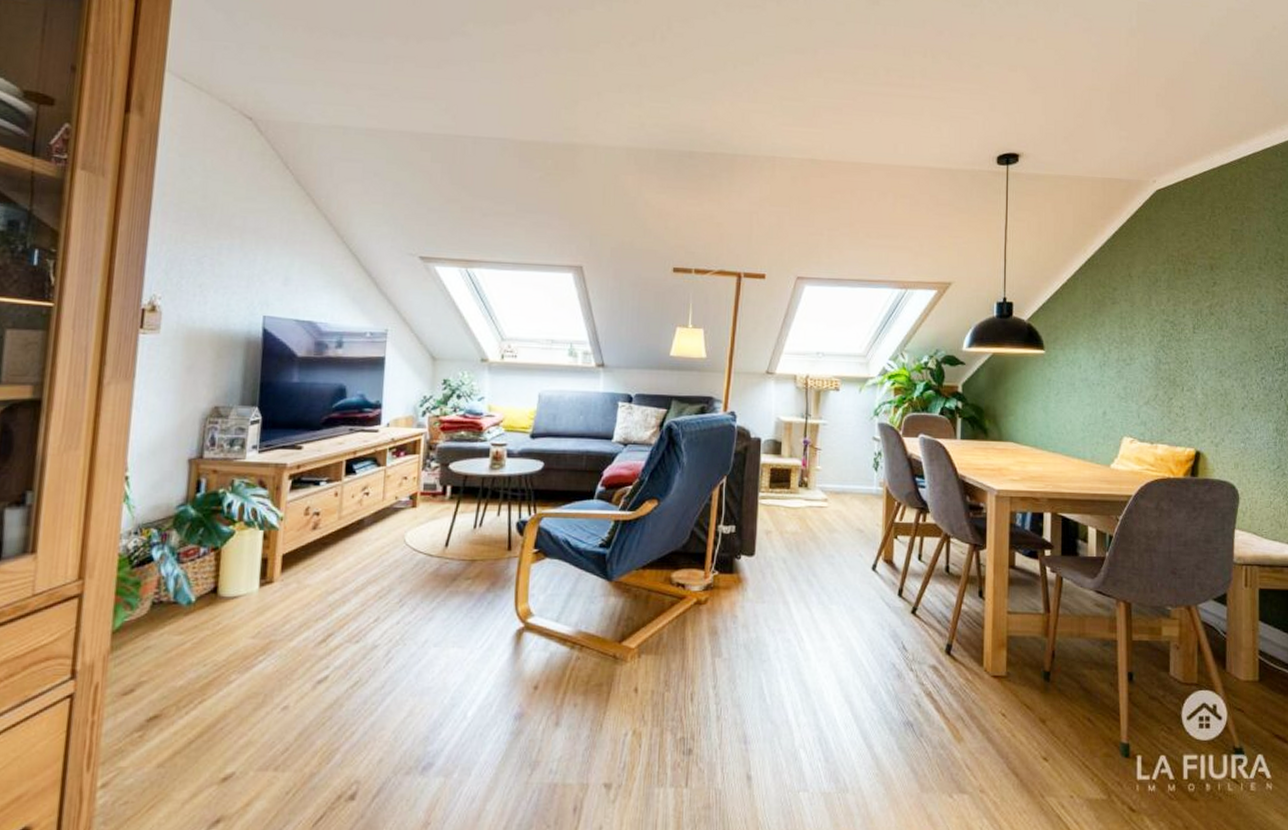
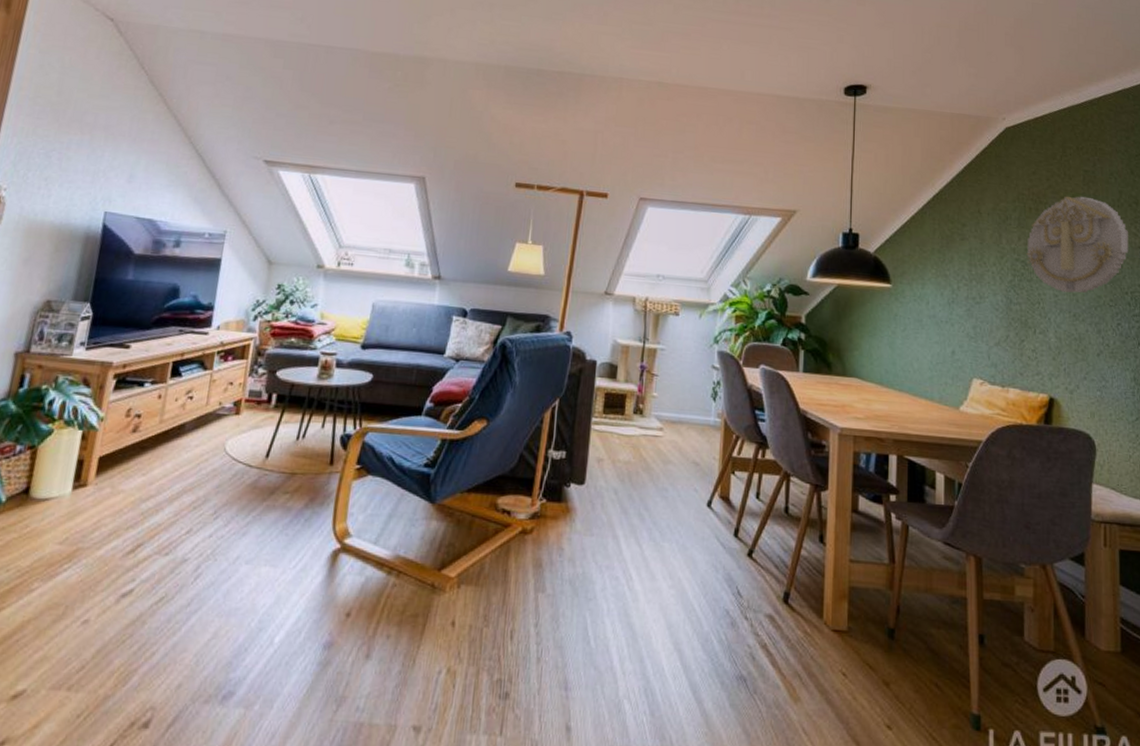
wall decoration: none [1174,255,1274,350] -> present [1025,196,1129,293]

